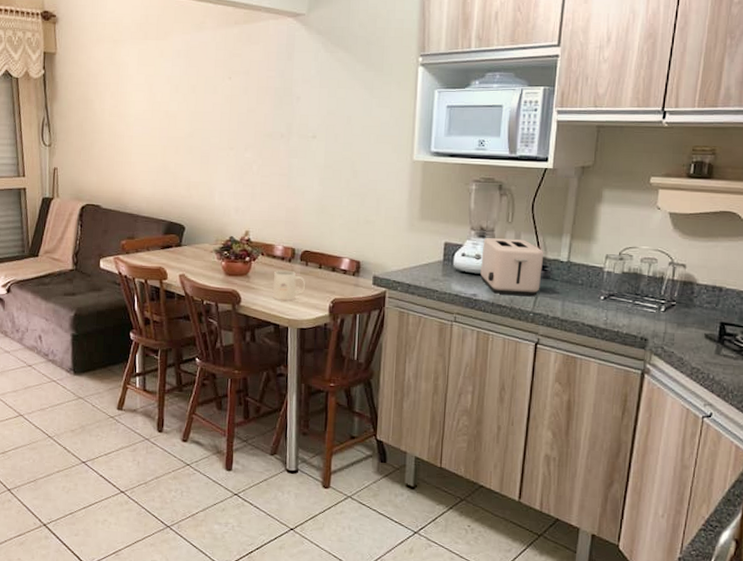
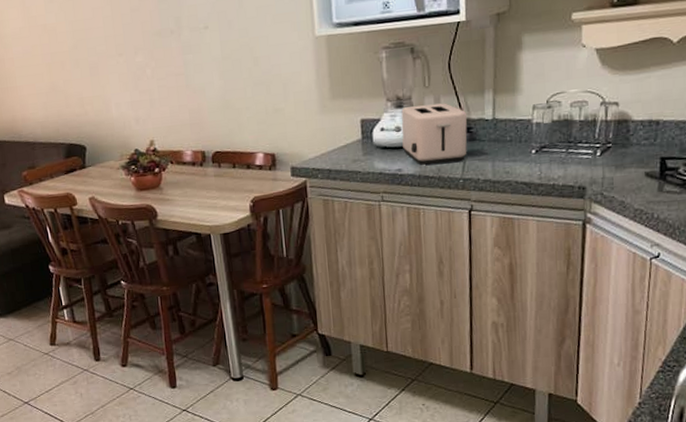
mug: present [272,270,306,301] -> none [186,175,223,208]

